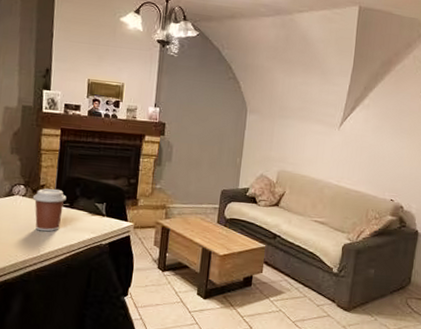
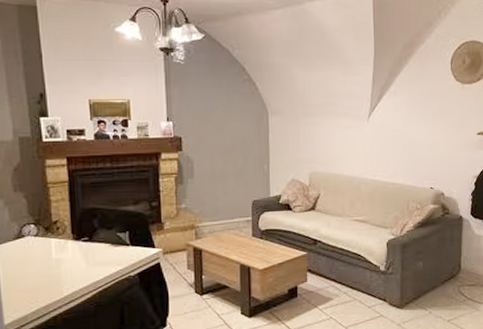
coffee cup: present [32,188,67,232] -> none [45,224,84,271]

